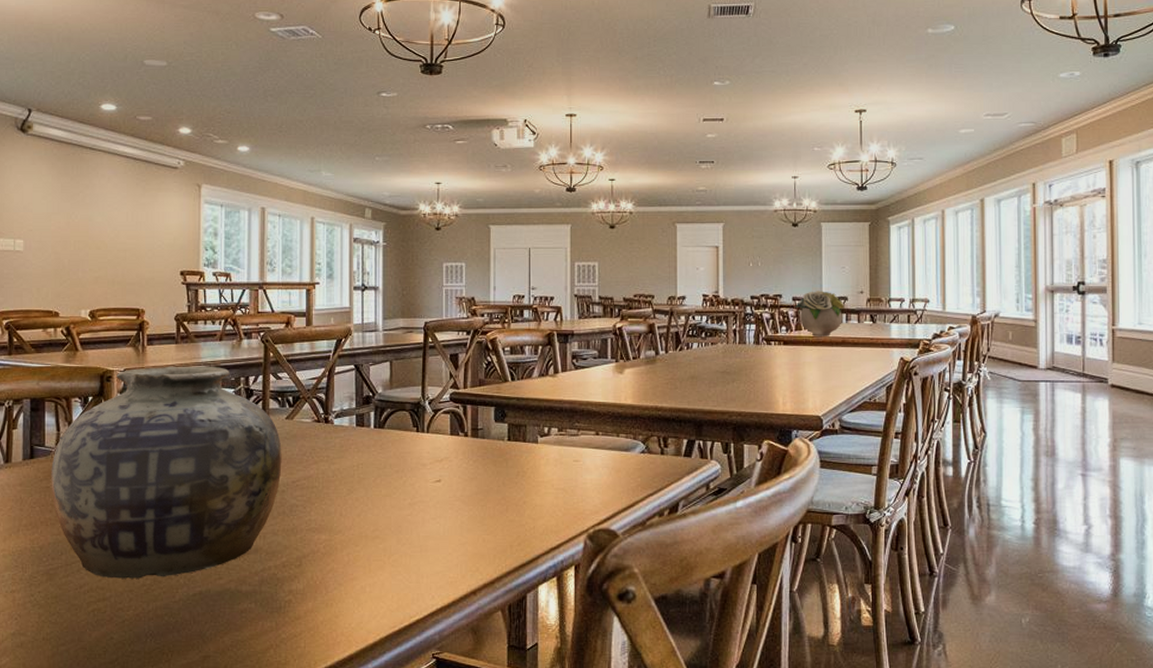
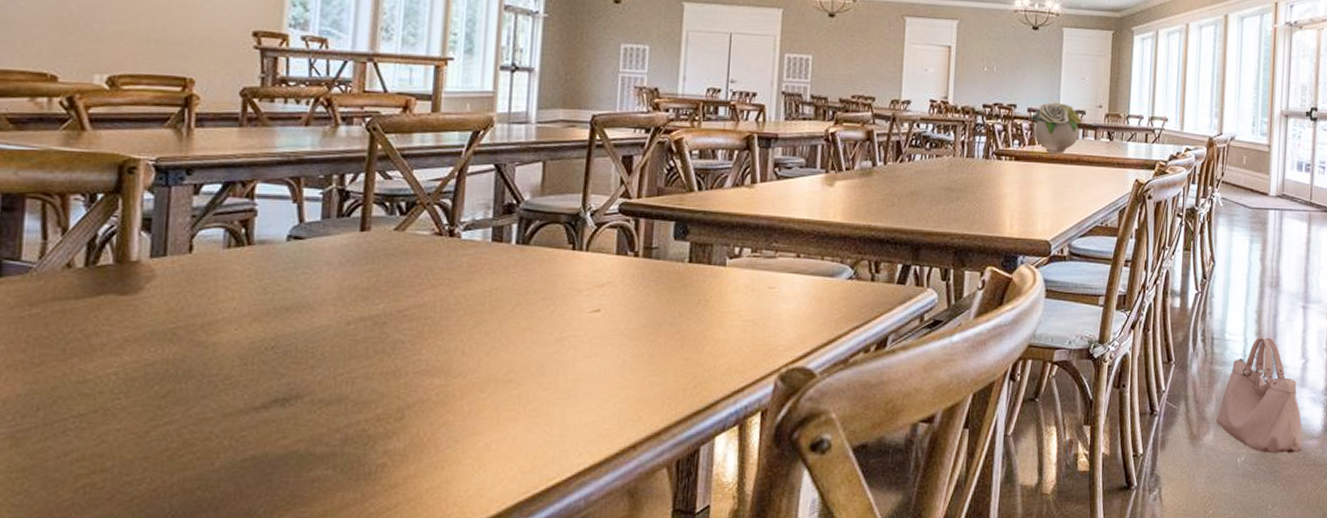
vase: present [51,366,282,579] -> none [27,156,386,442]
handbag: none [997,504,1091,616] -> present [1215,337,1303,454]

